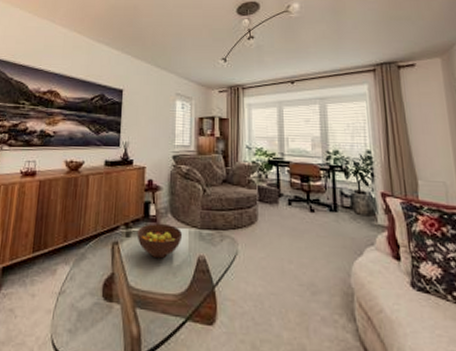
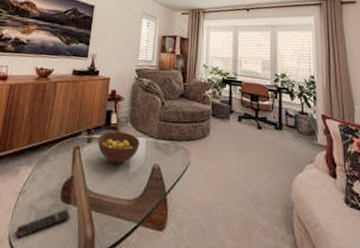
remote control: none [58,307,114,340] -> present [15,209,71,239]

